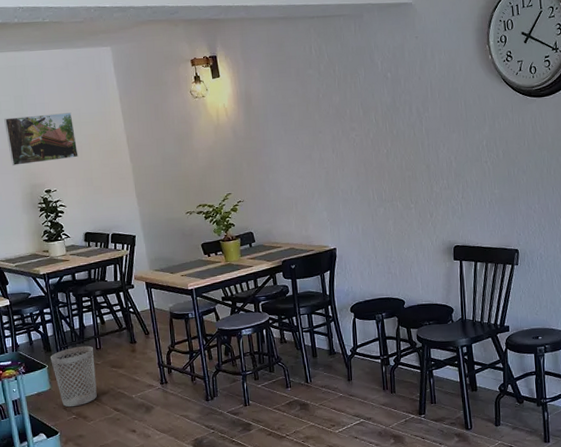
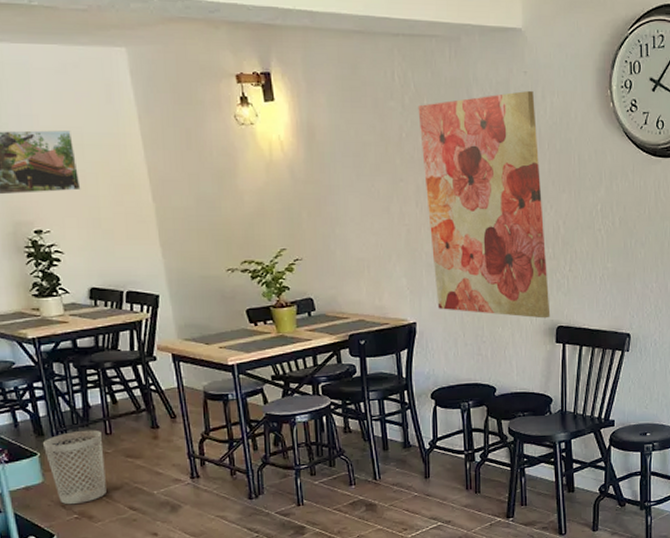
wall art: none [331,52,448,240] -> present [418,91,551,319]

